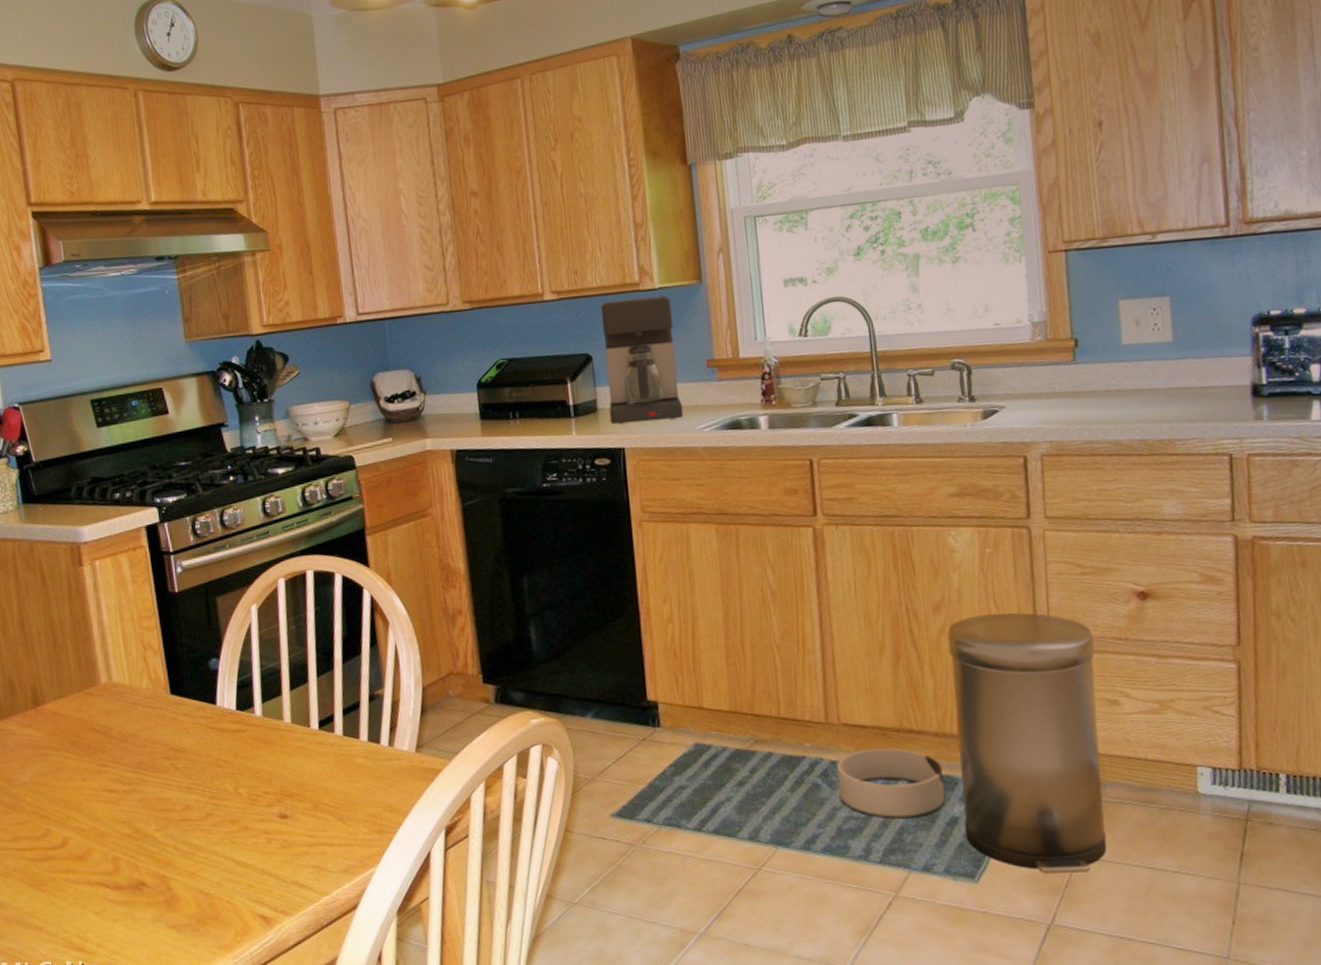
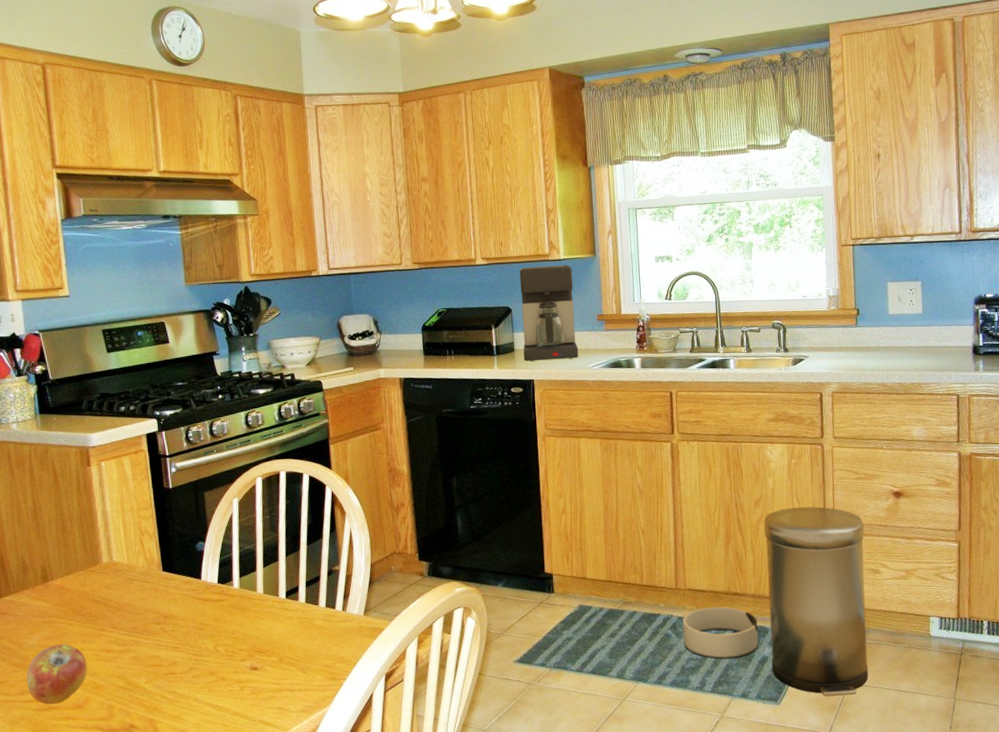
fruit: none [18,781,88,854] -> present [26,644,88,704]

